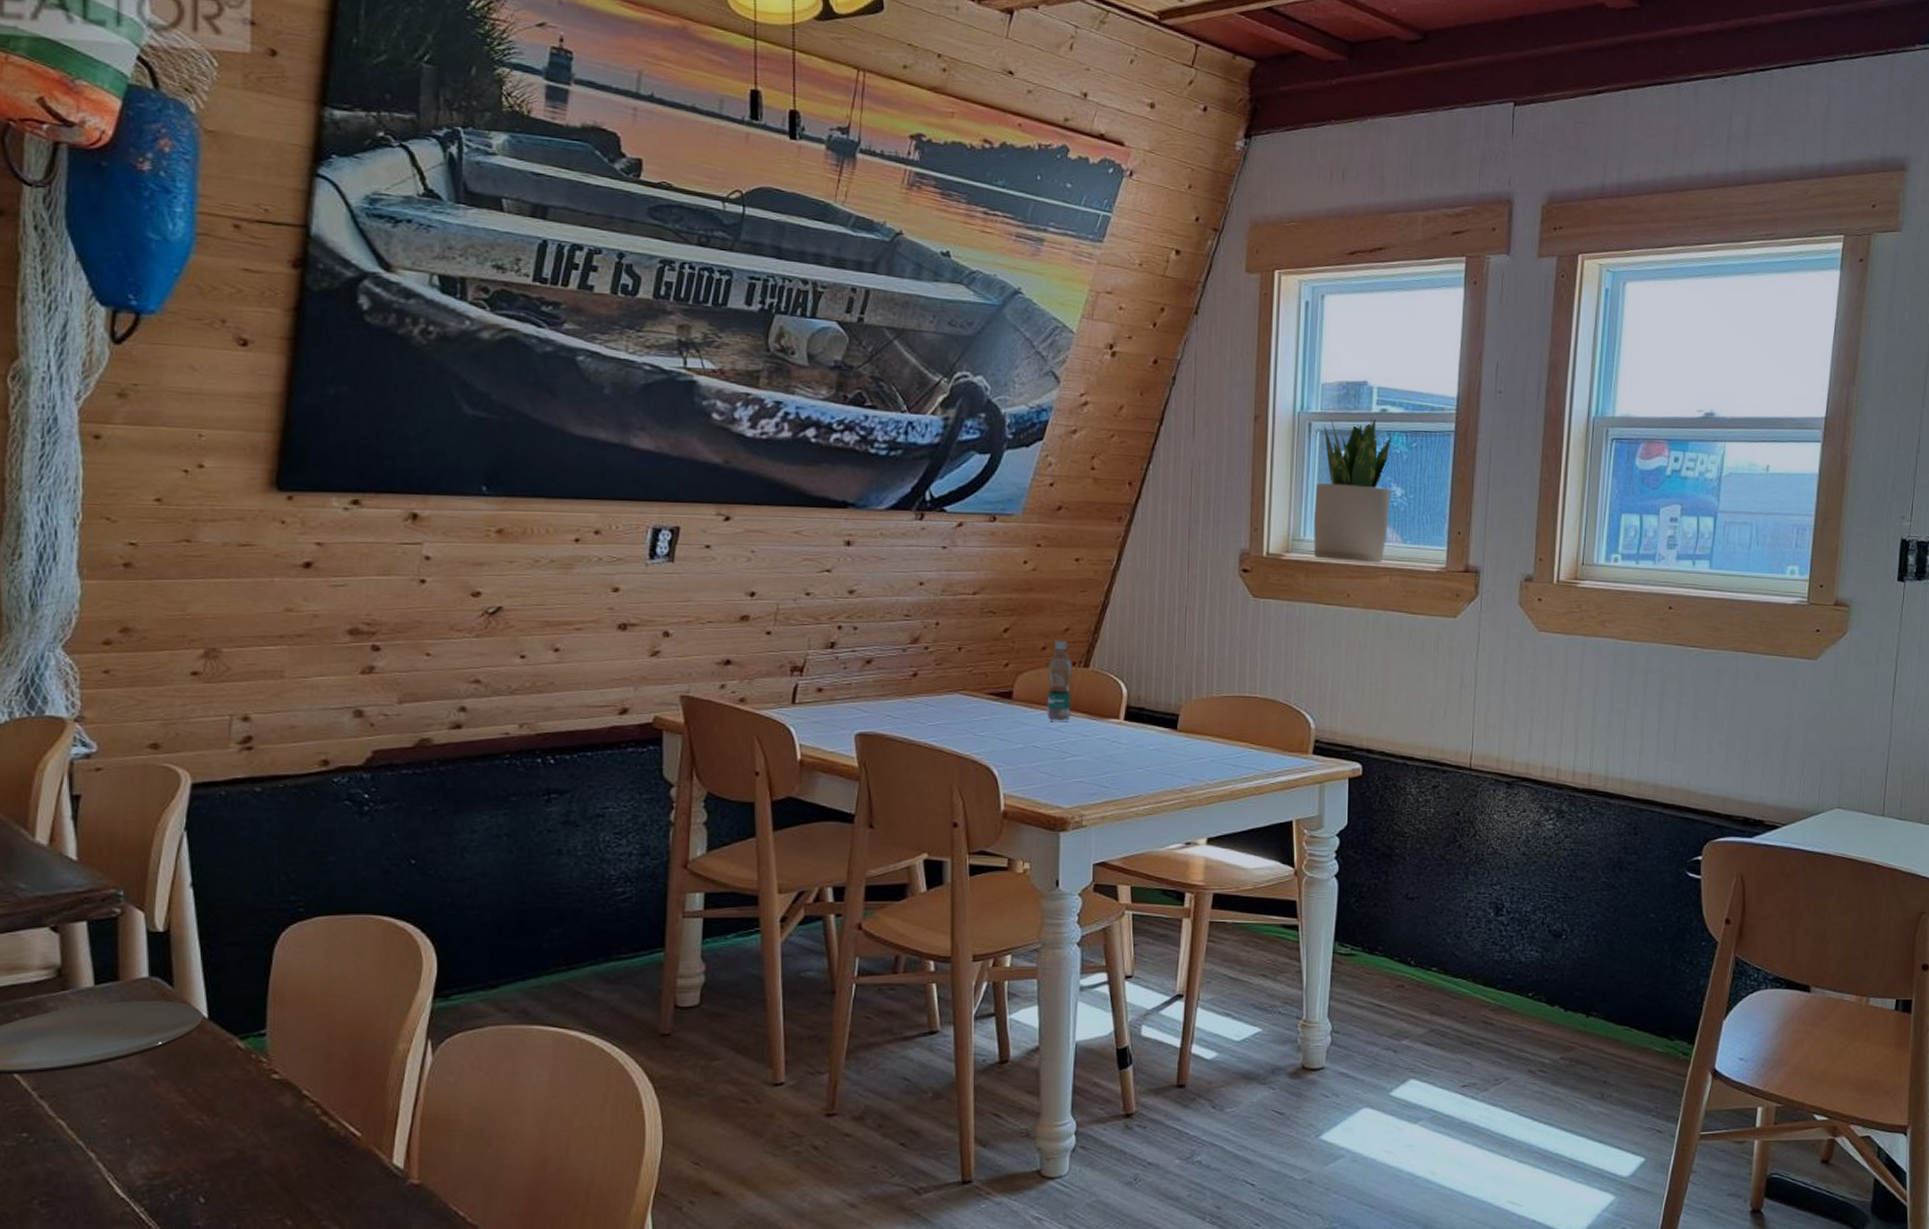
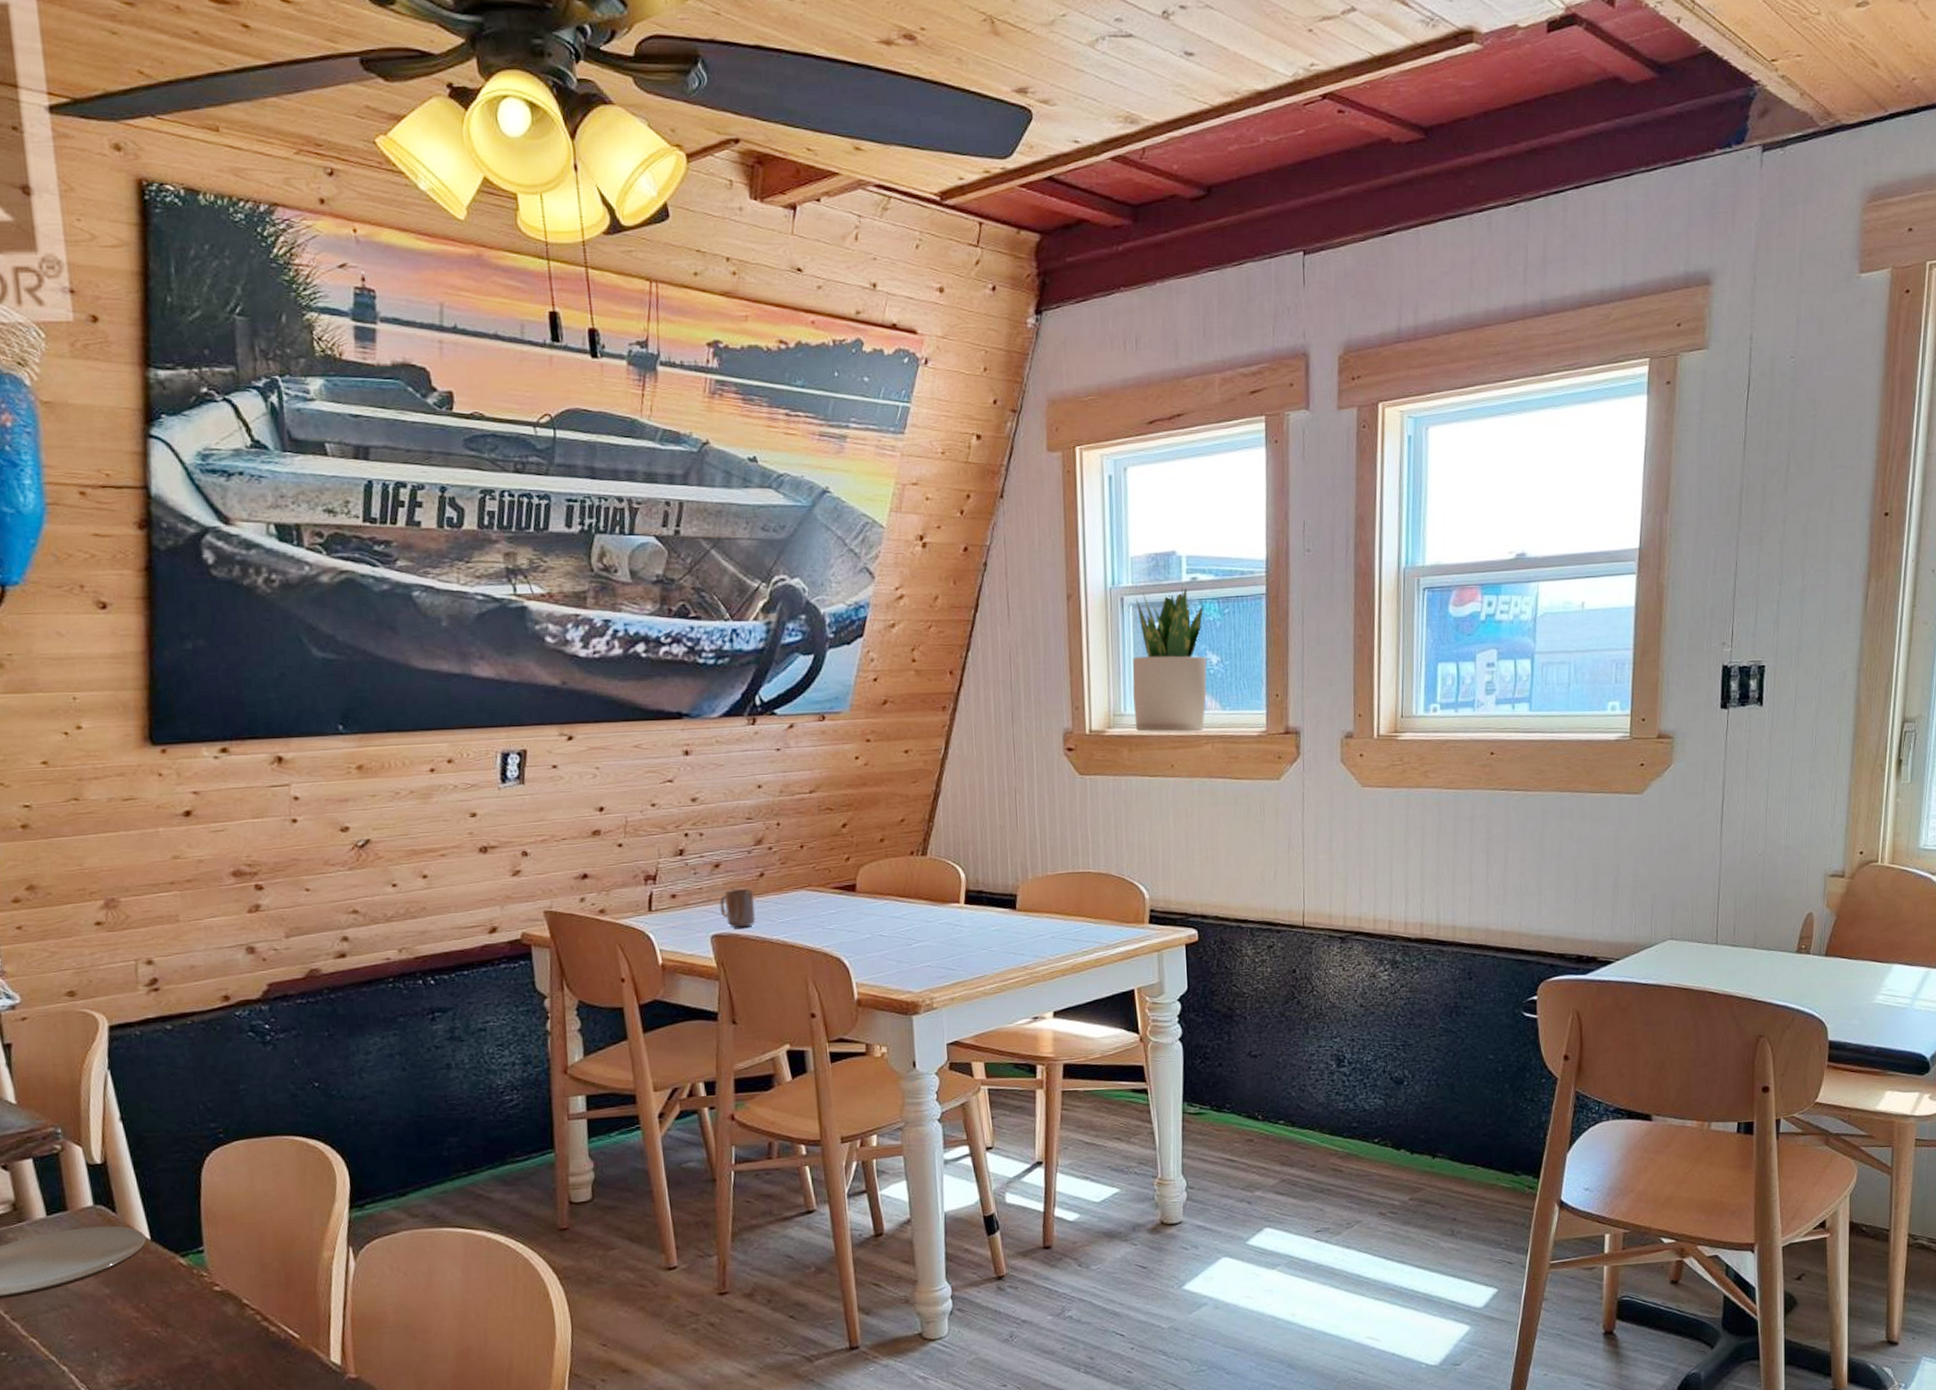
cup: none [868,688,905,728] -> present [719,889,756,928]
bottle: present [1046,640,1072,722] -> none [888,831,914,911]

